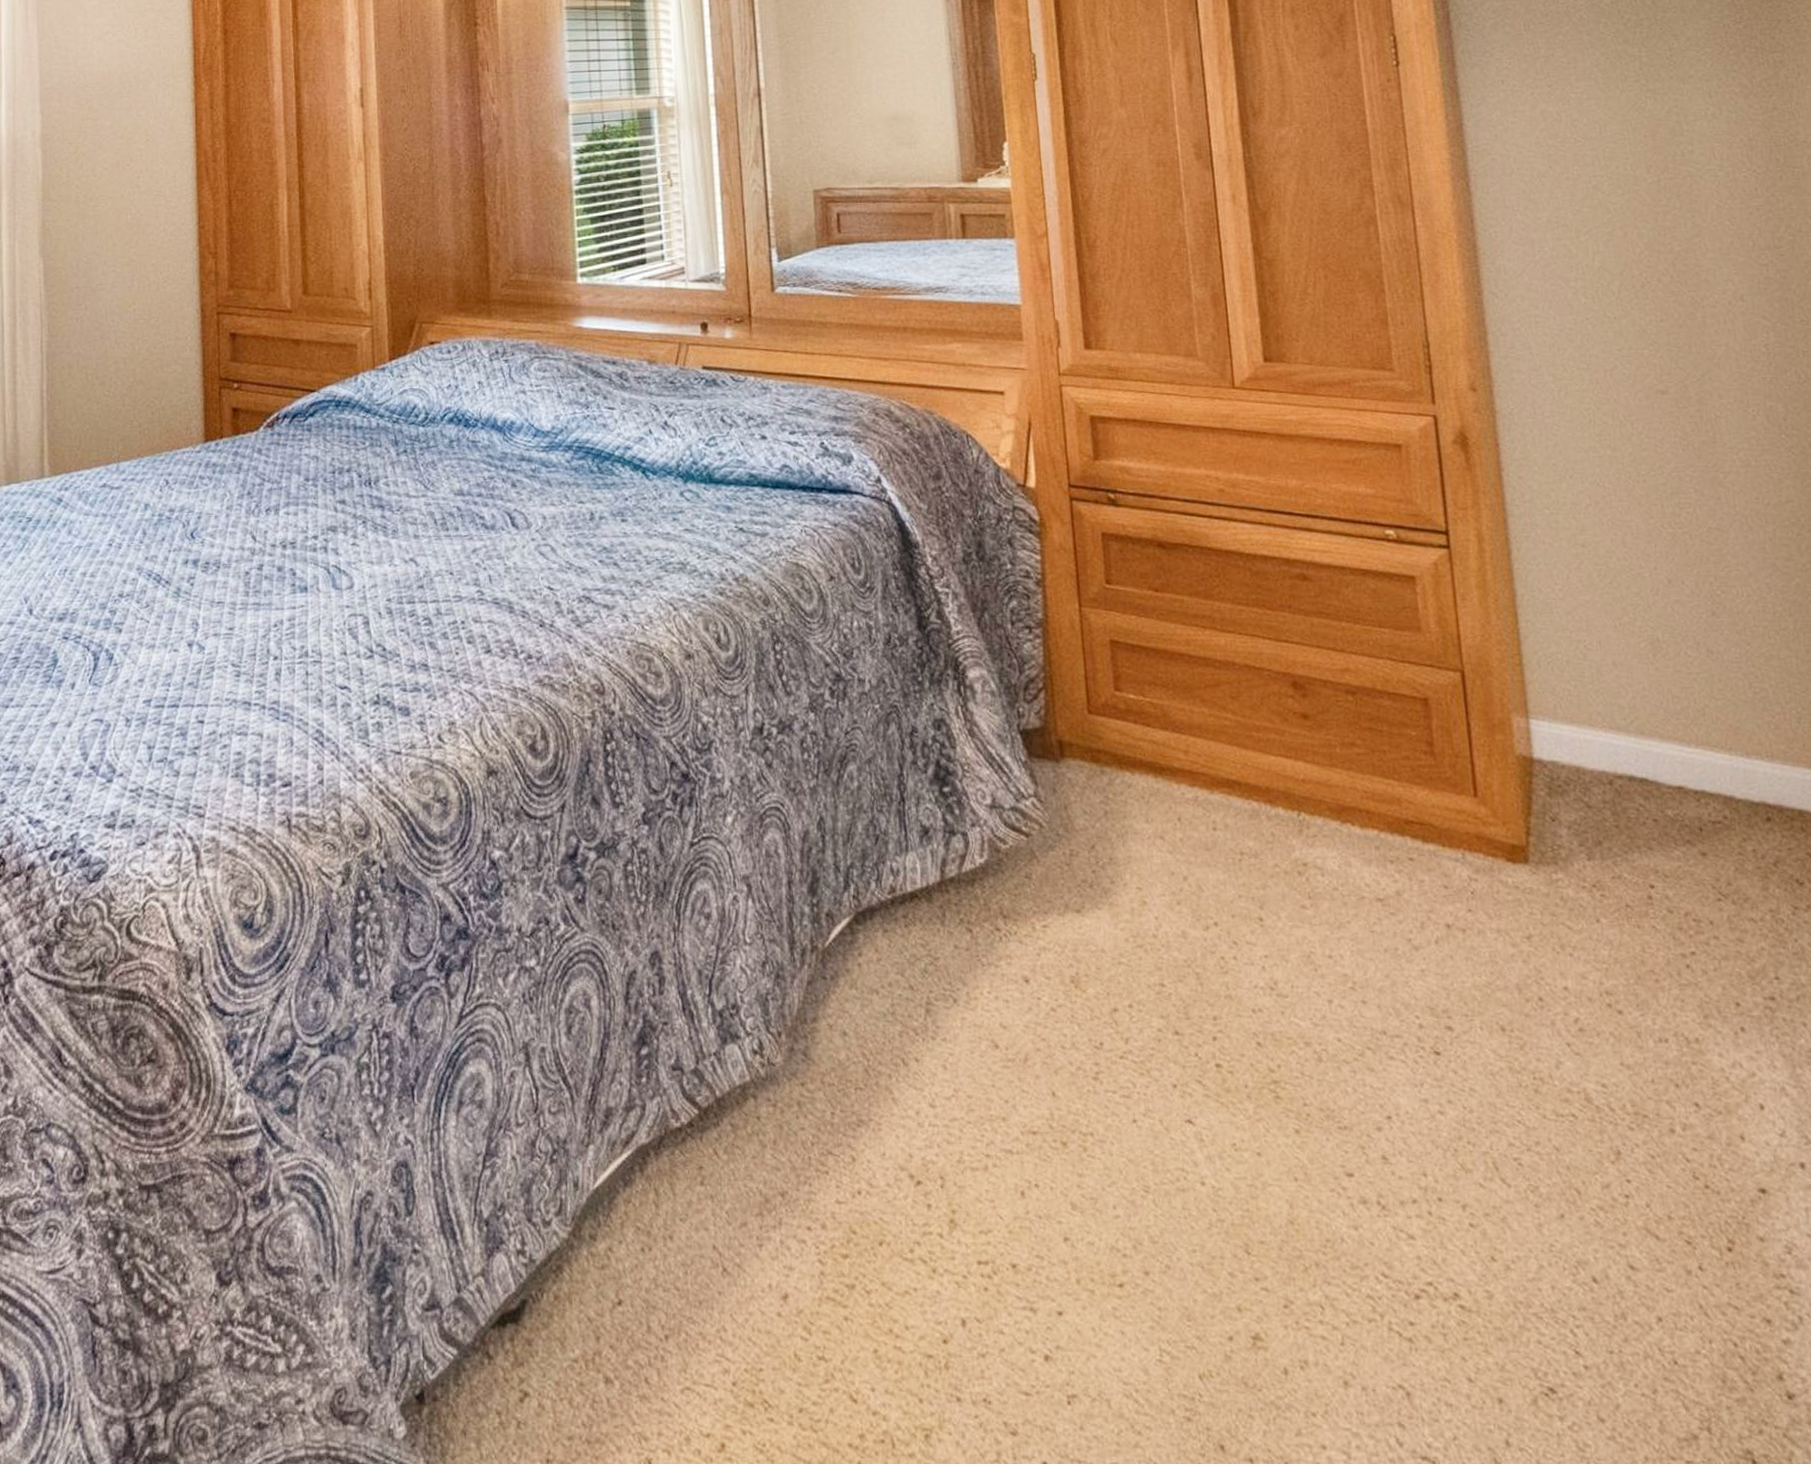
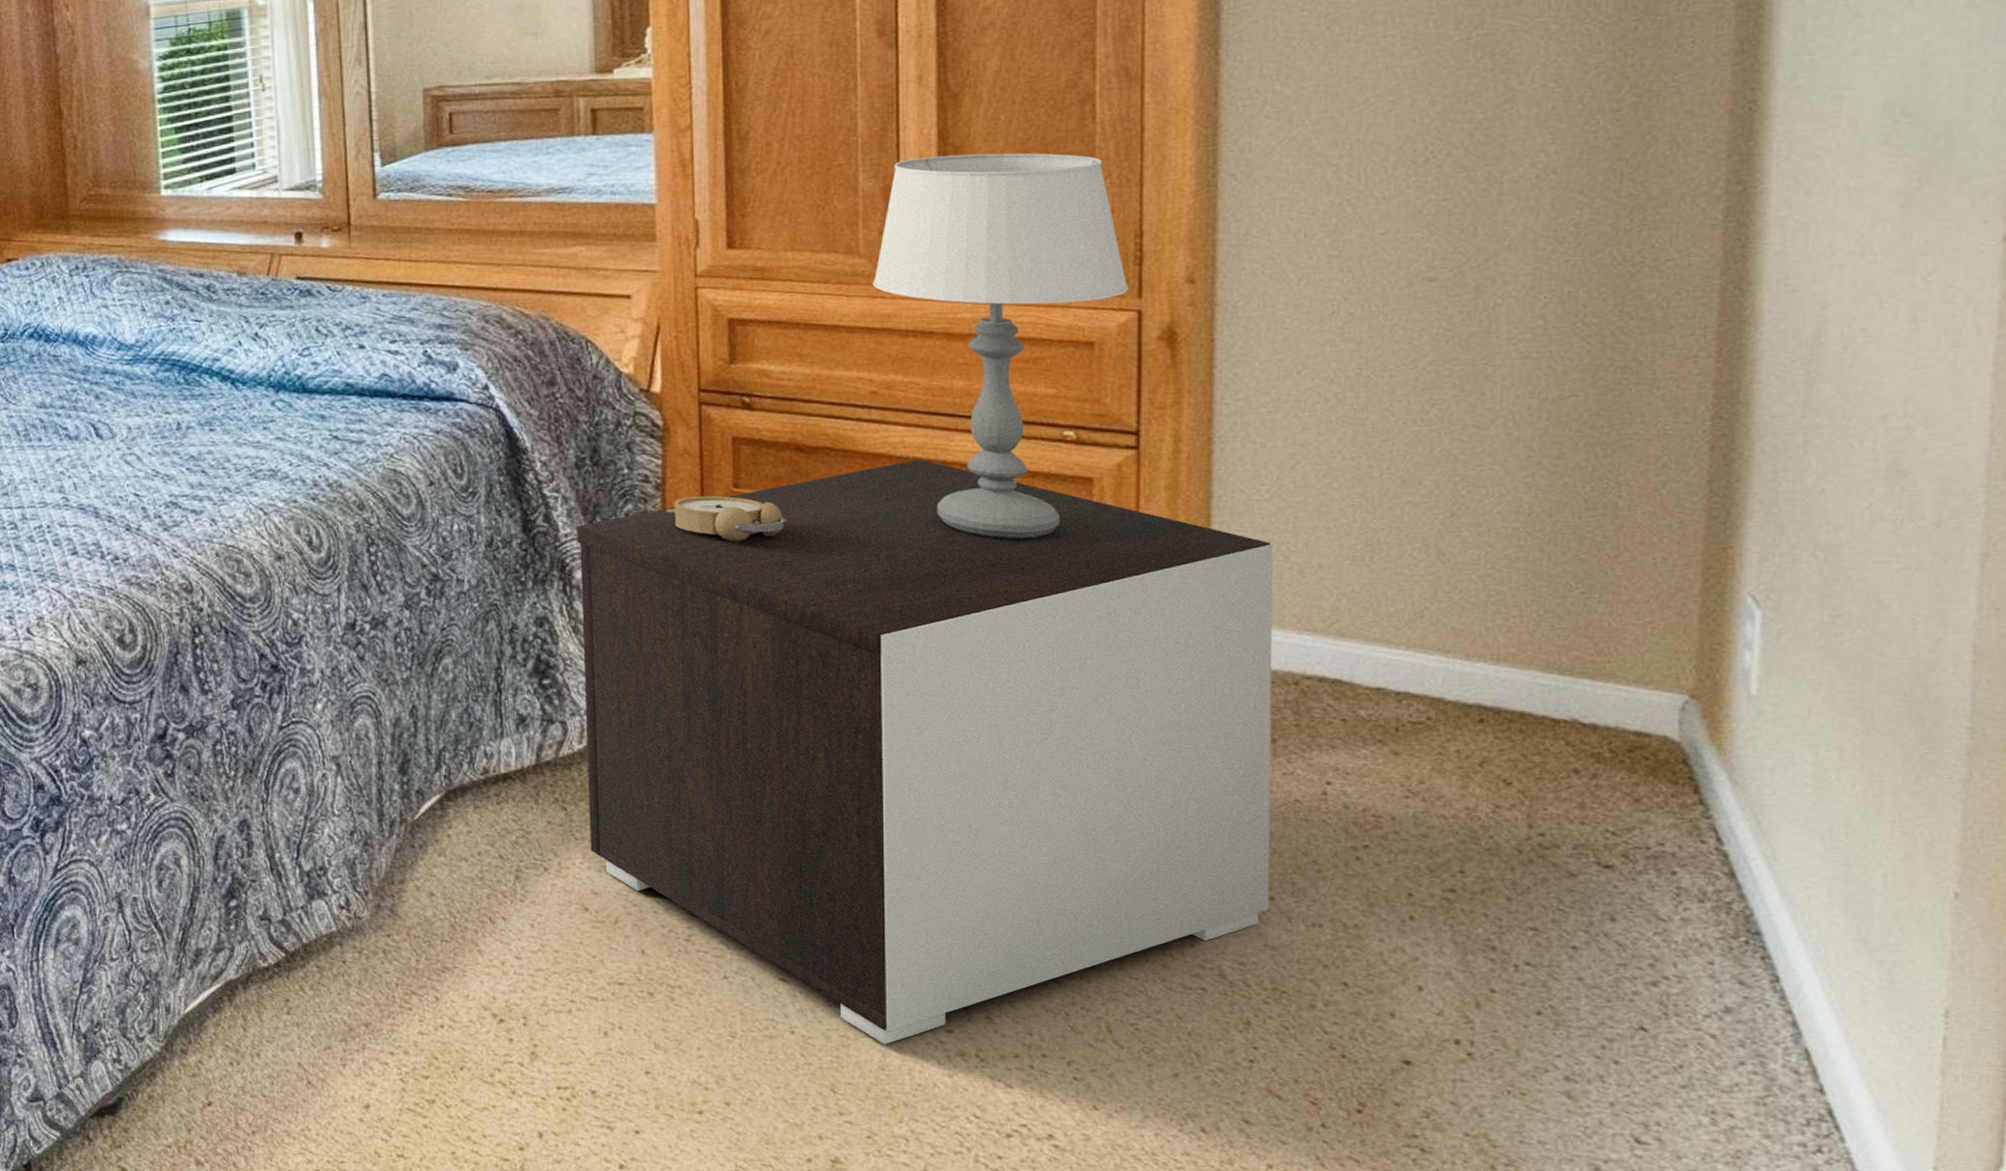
nightstand: none [967,557,1620,1194] -> present [576,459,1274,1045]
alarm clock: none [1048,592,1156,640] -> present [667,495,788,542]
table lamp: none [1211,267,1424,637] -> present [873,153,1128,539]

